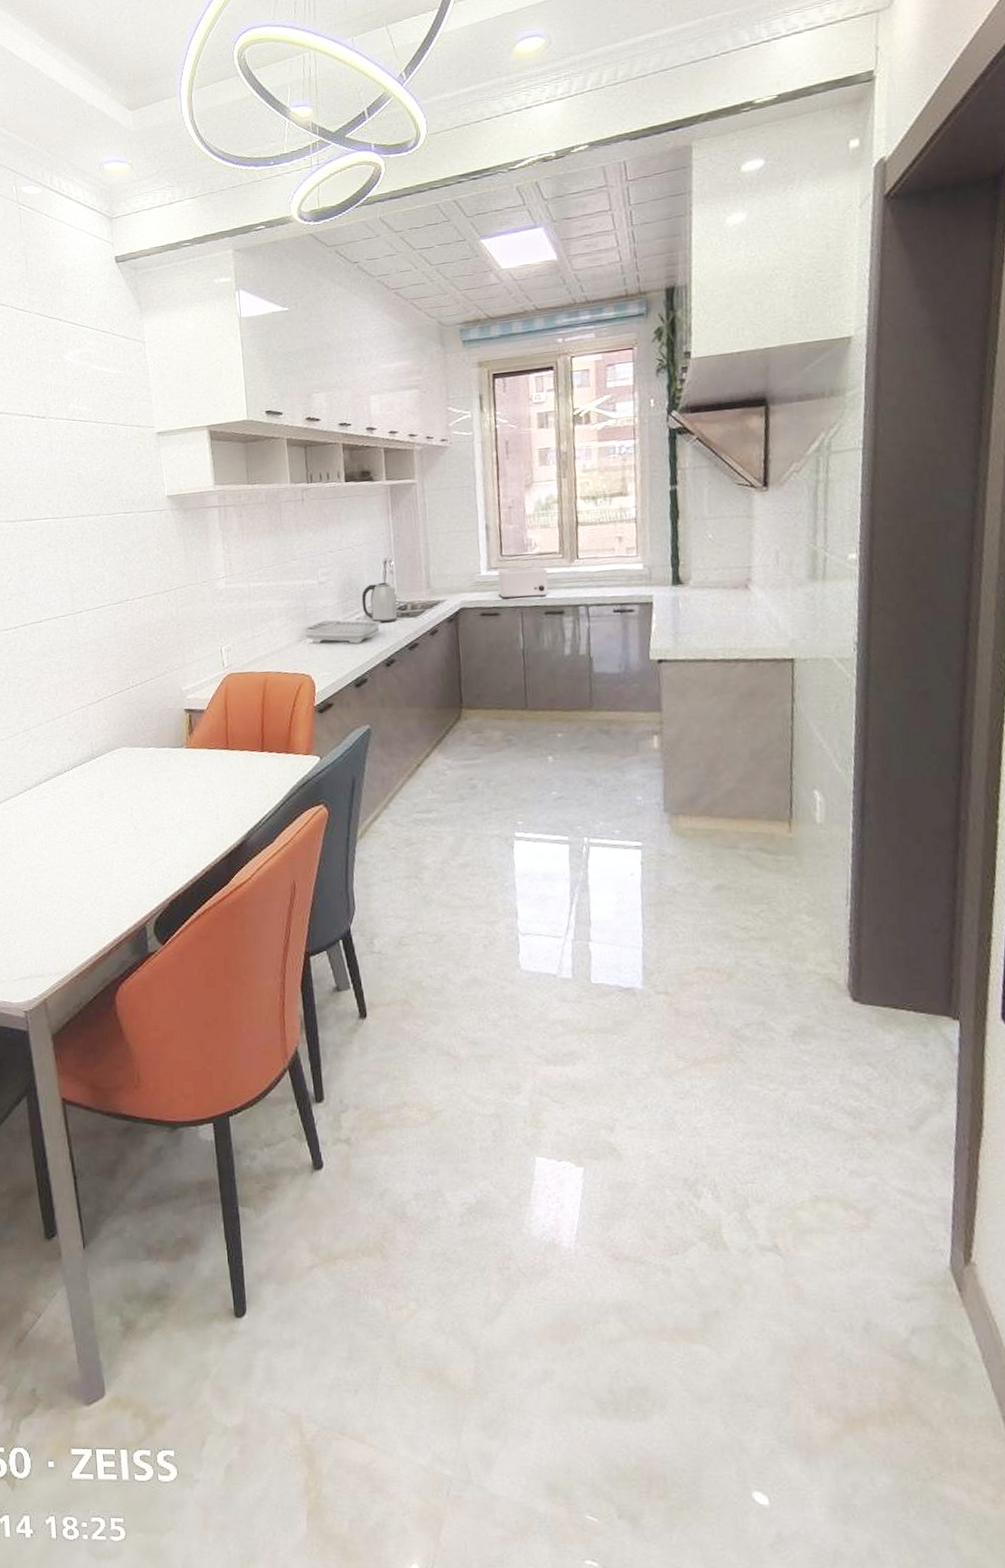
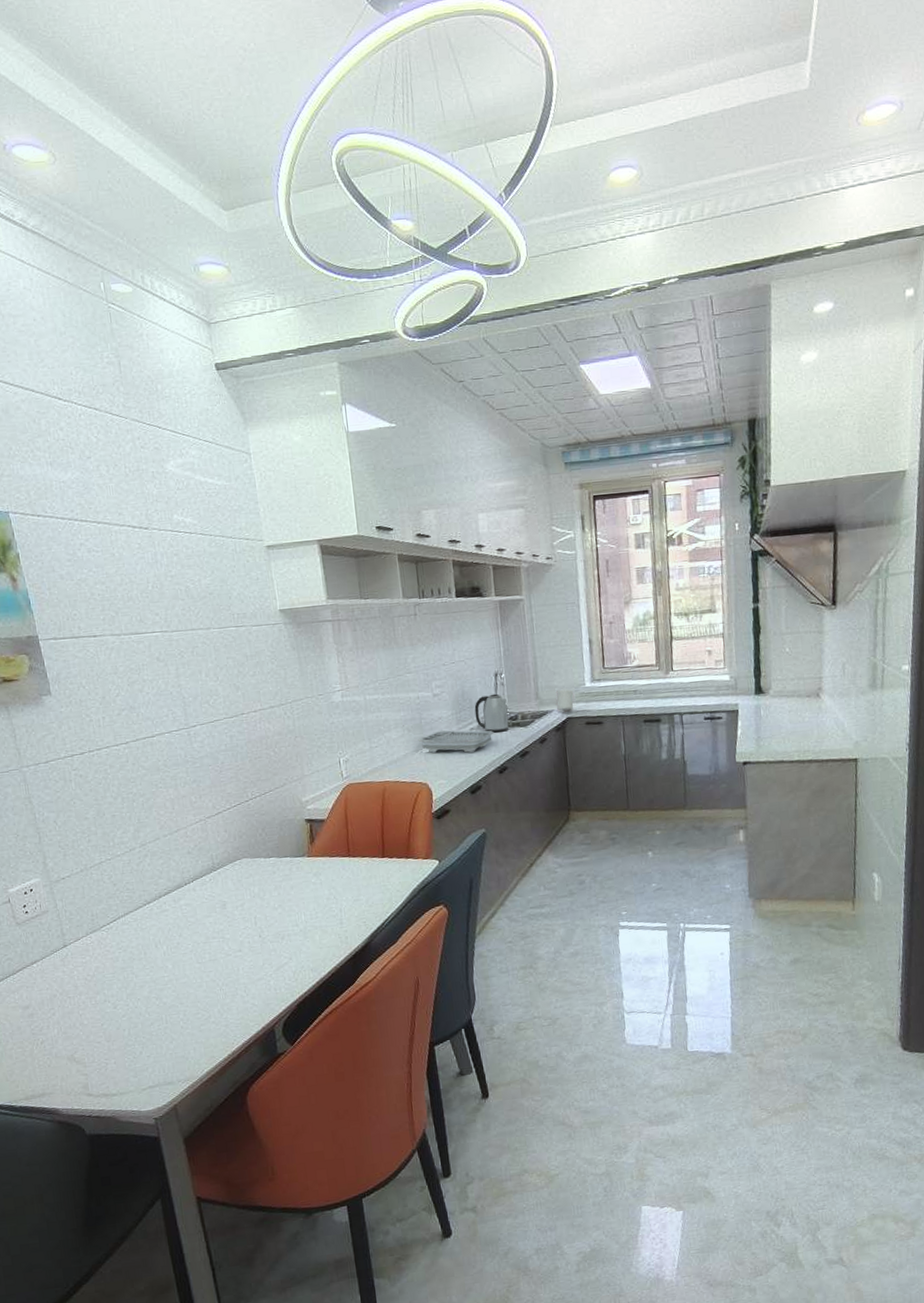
canister: none [449,576,475,604] -> present [556,688,580,713]
toaster: present [497,566,549,600] -> none [600,678,647,710]

